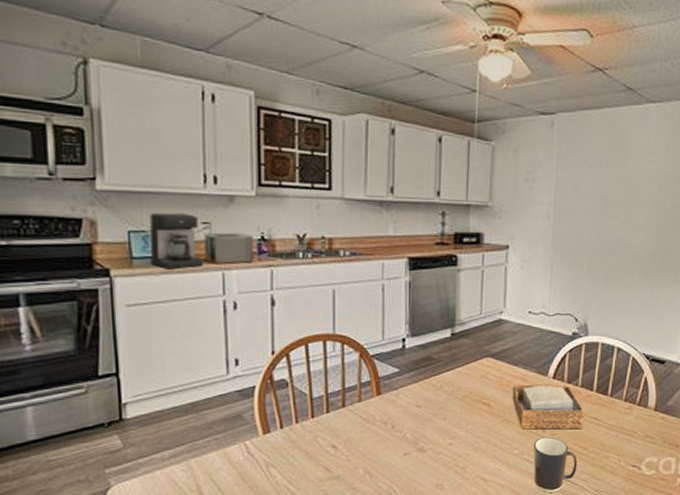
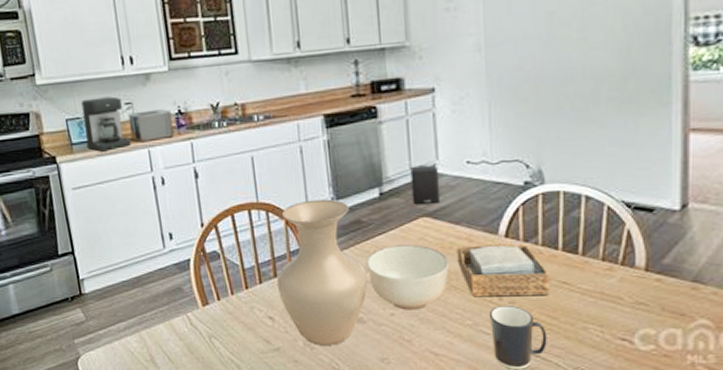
vase: none [344,335,432,473] -> present [276,199,368,345]
bowl: none [432,381,505,440] -> present [366,244,449,310]
pedal bin: none [479,311,505,346] -> present [410,165,441,204]

